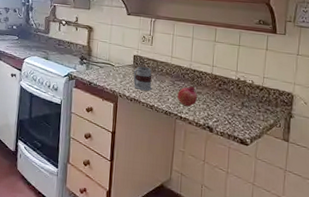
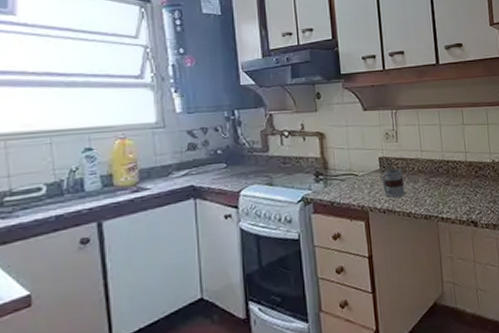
fruit: present [177,86,198,107] -> none [434,180,457,205]

